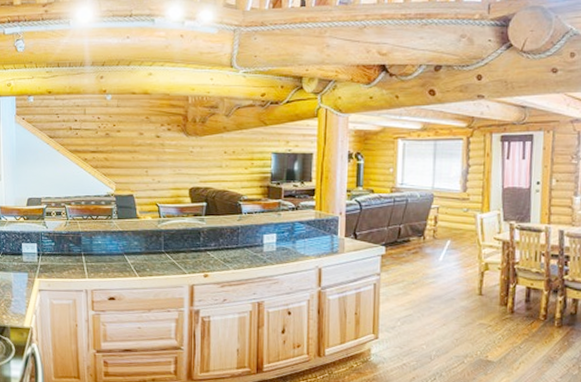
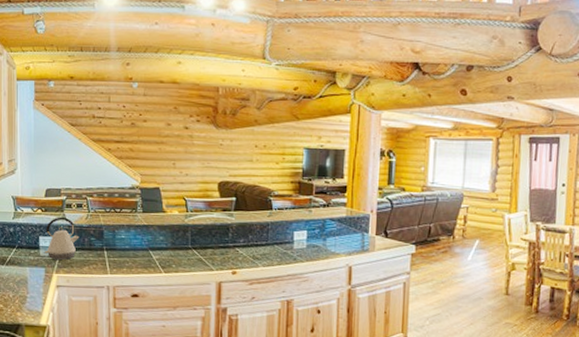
kettle: none [28,224,59,265] -> present [45,217,80,260]

